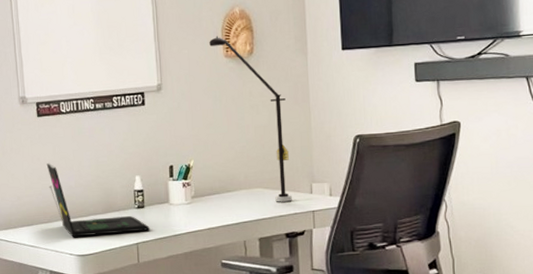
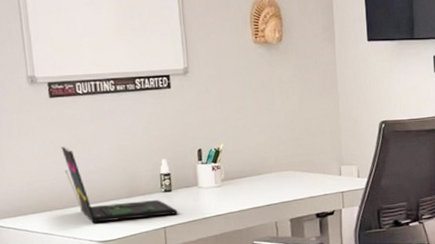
desk lamp: present [209,36,292,202] -> none [237,22,322,184]

